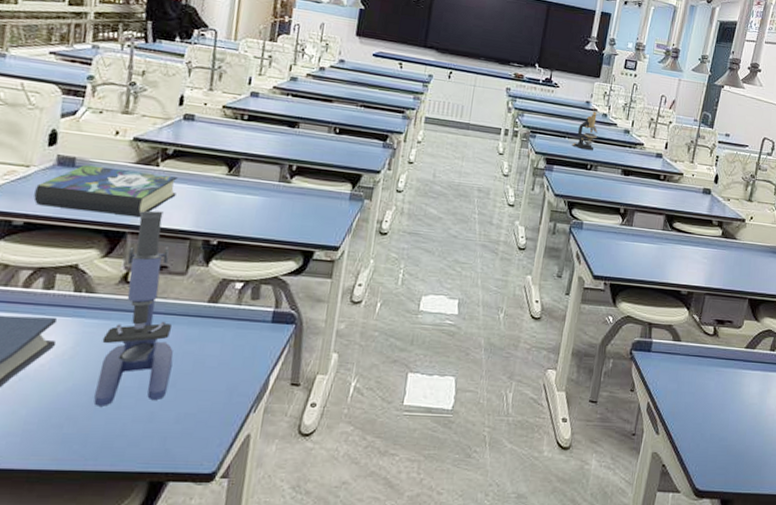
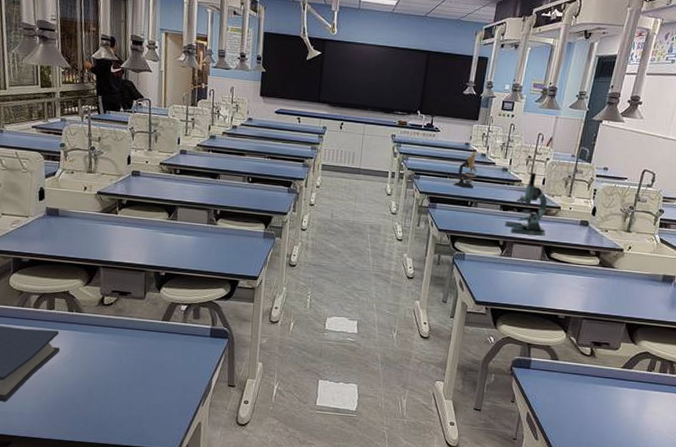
book: present [34,164,178,217] -> none [34,214,132,254]
microscope: present [94,210,174,406] -> none [90,249,141,397]
microscope: none [626,136,670,204] -> present [504,173,548,236]

